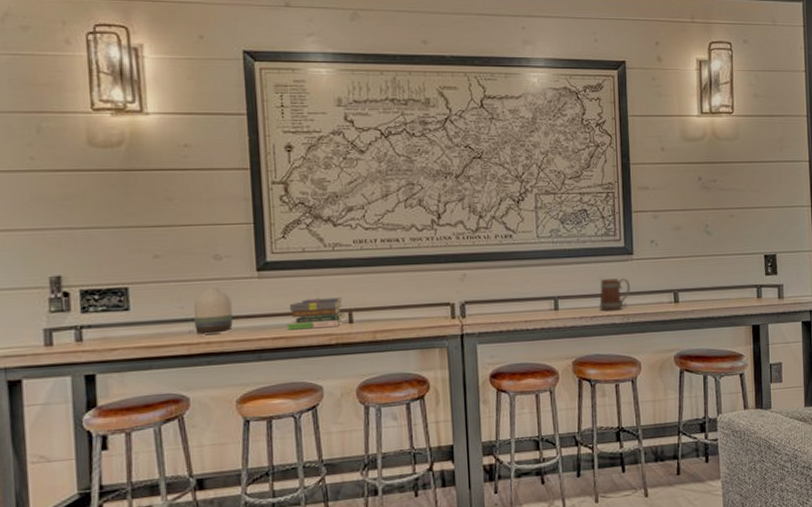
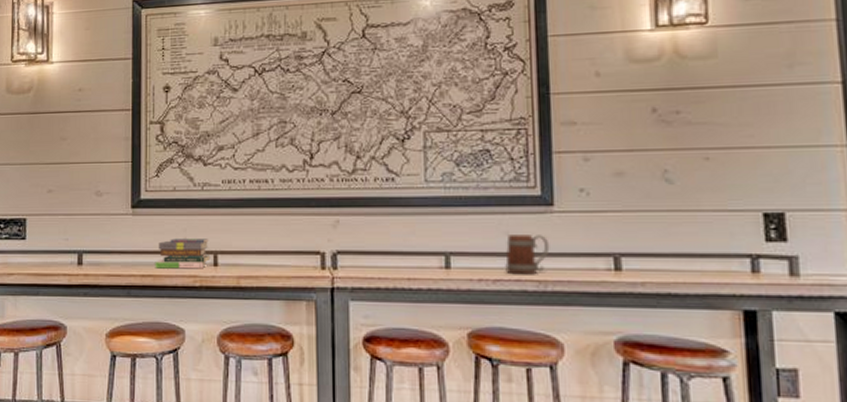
vase: present [193,287,233,334] -> none [76,222,108,266]

